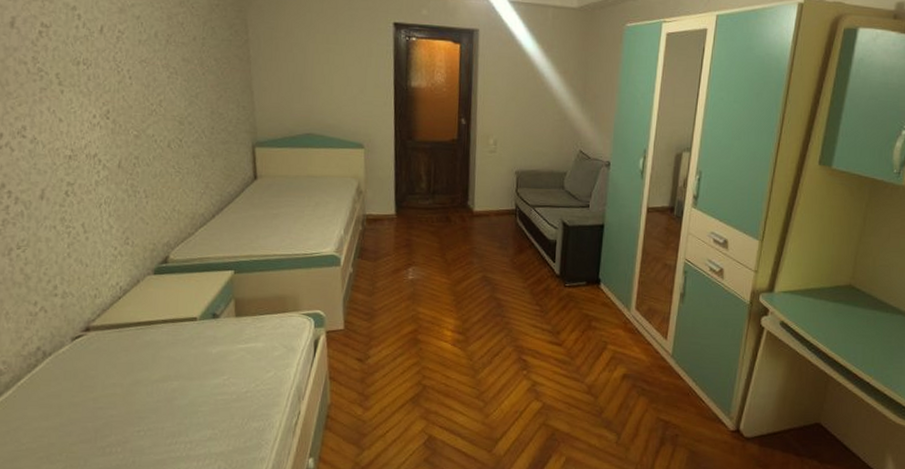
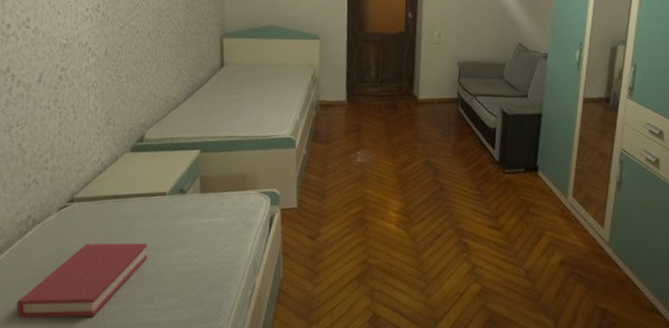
hardback book: none [28,372,179,459] -> present [16,242,148,319]

